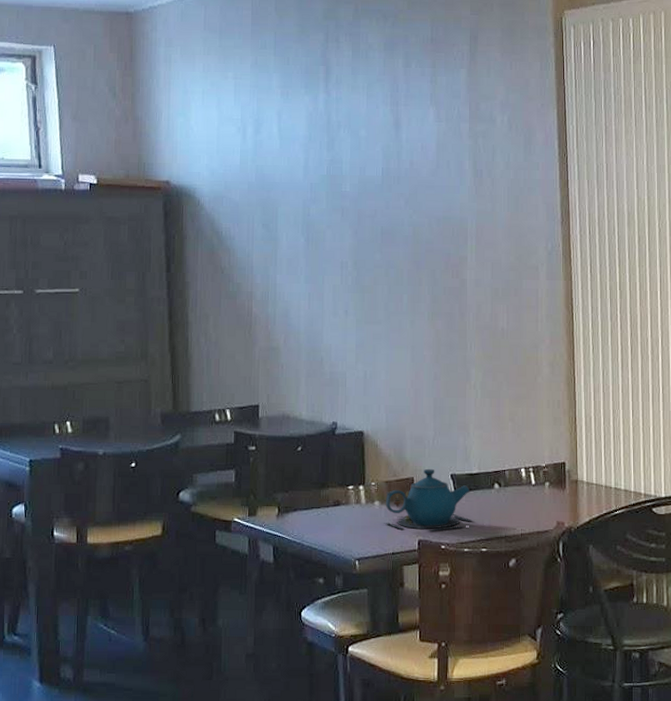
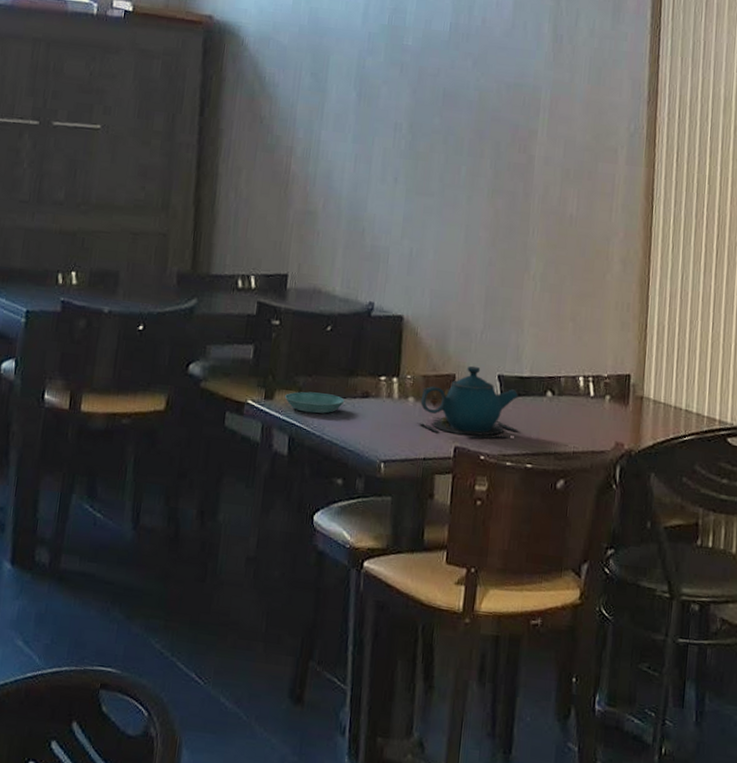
saucer: none [265,506,319,524] -> present [284,391,345,414]

